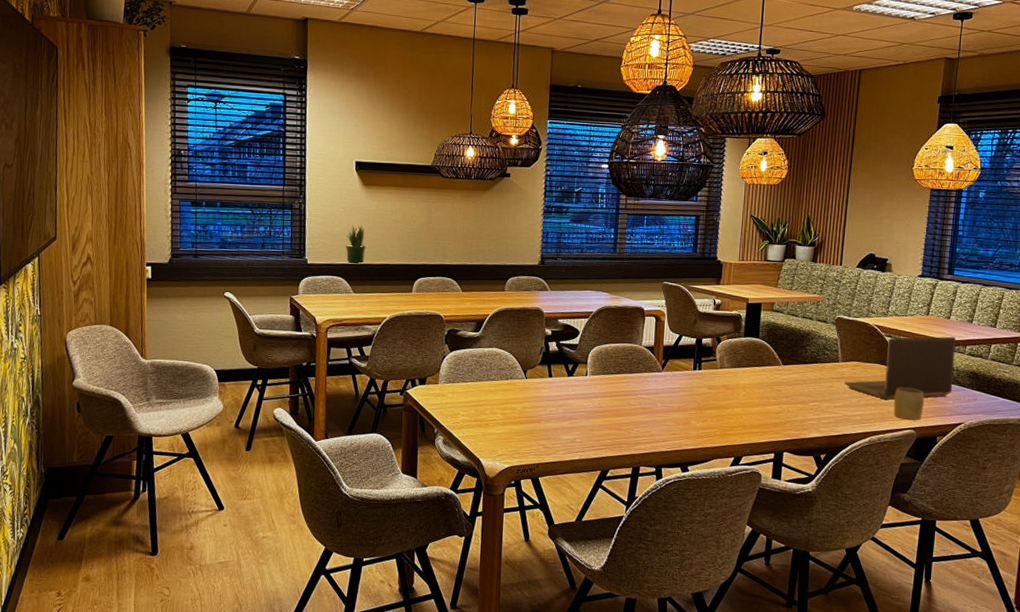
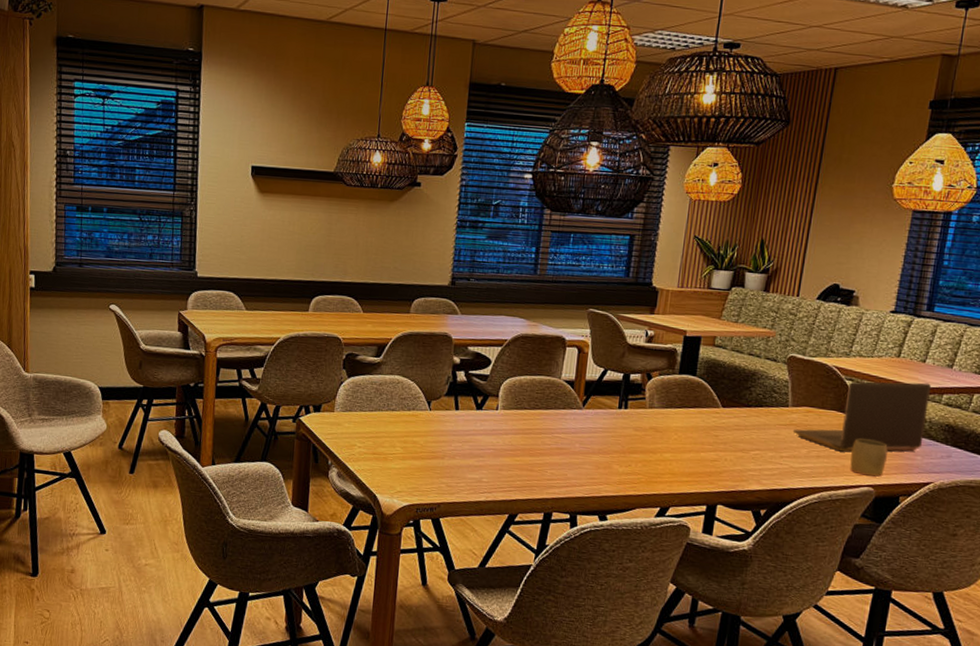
planter: present [346,226,366,263] -> none [239,237,260,278]

